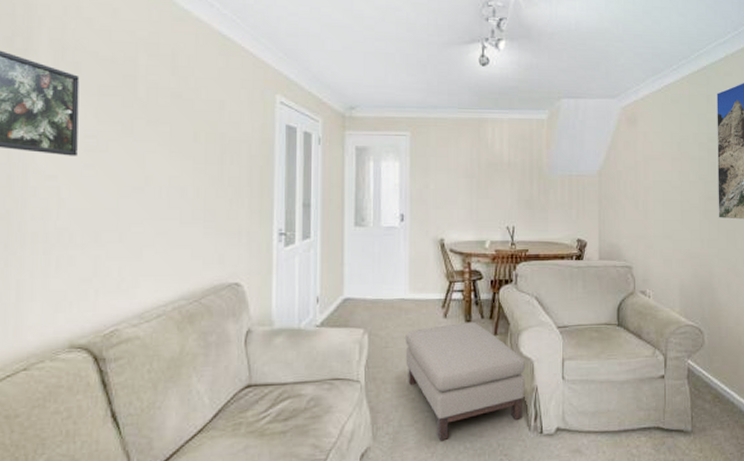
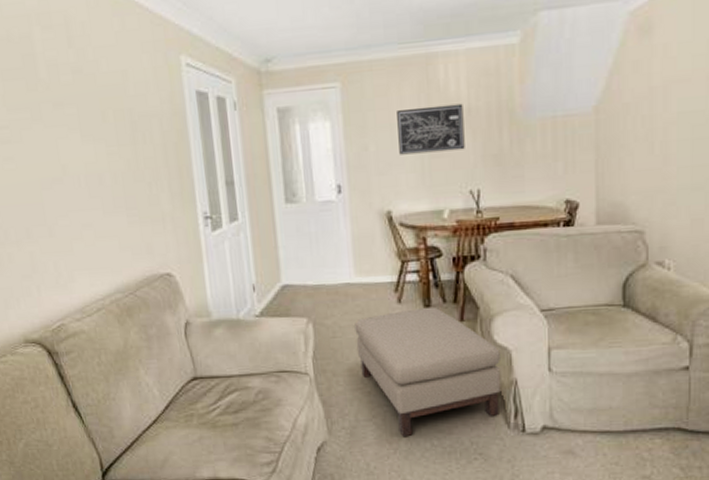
wall art: none [454,158,505,194] -> present [397,103,465,155]

